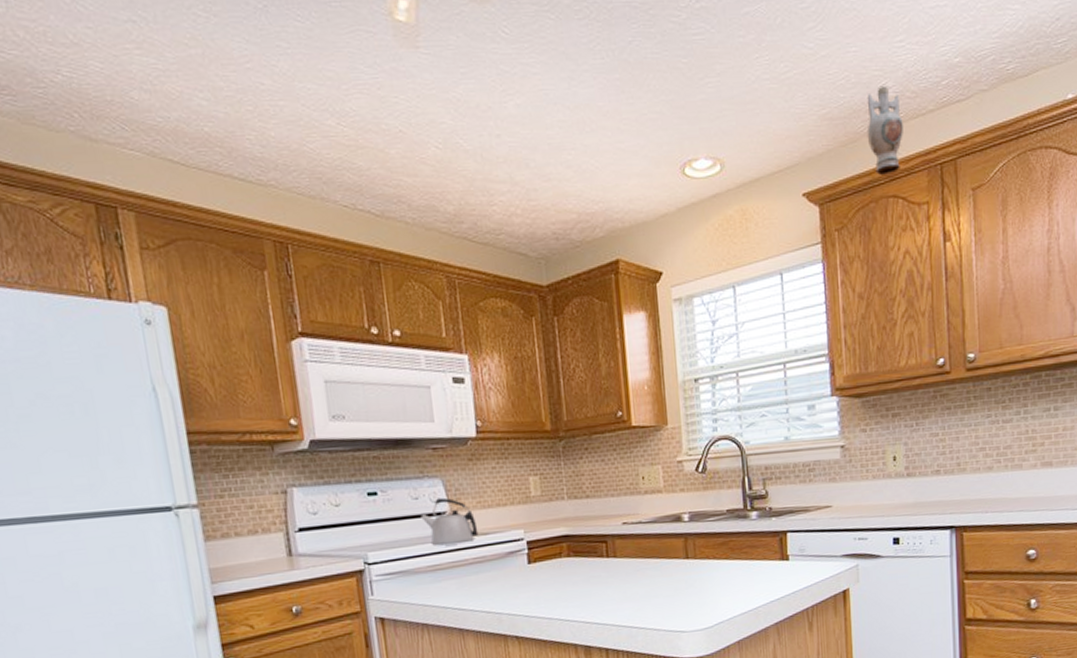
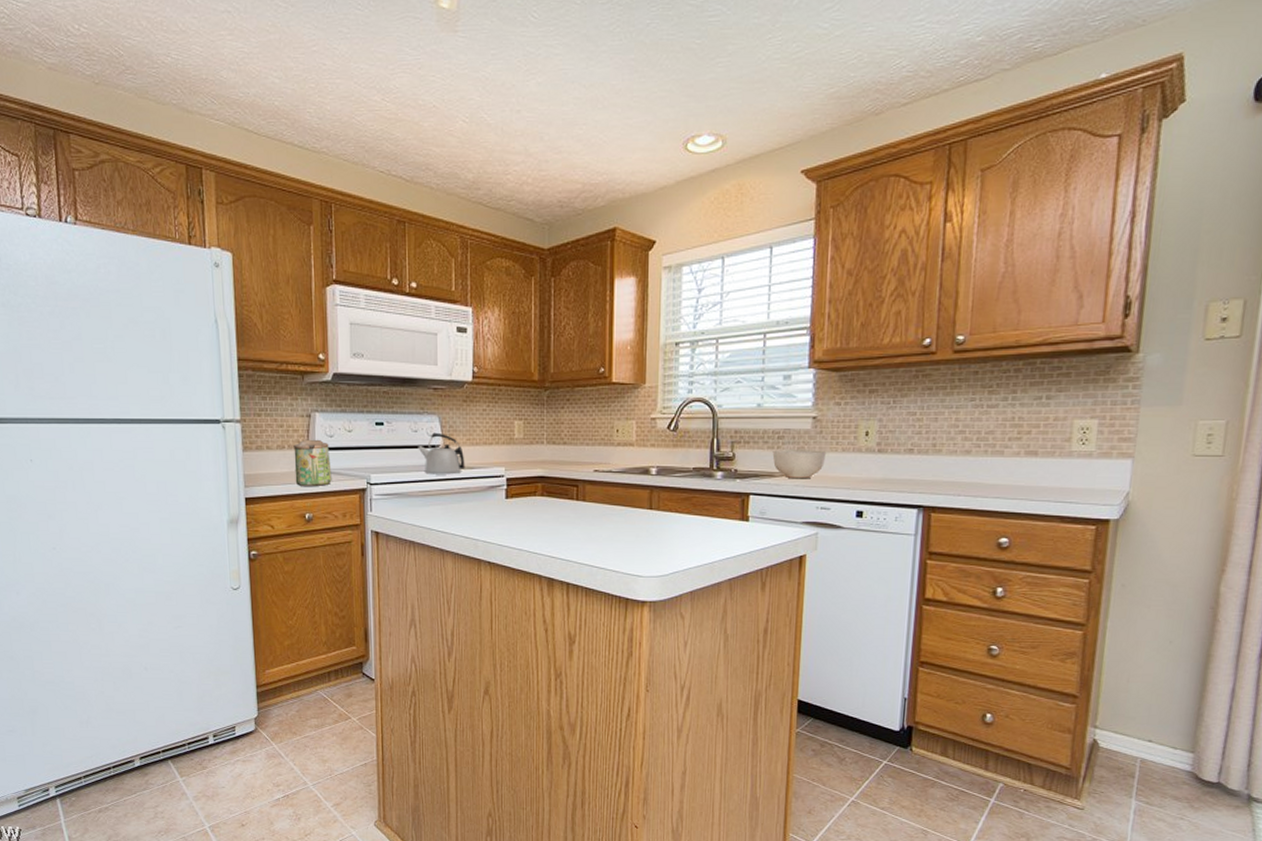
canister: none [269,518,321,576] -> present [293,439,332,487]
bowl: none [805,479,858,511] -> present [772,450,827,479]
decorative bottle: present [866,85,904,176] -> none [873,65,915,155]

